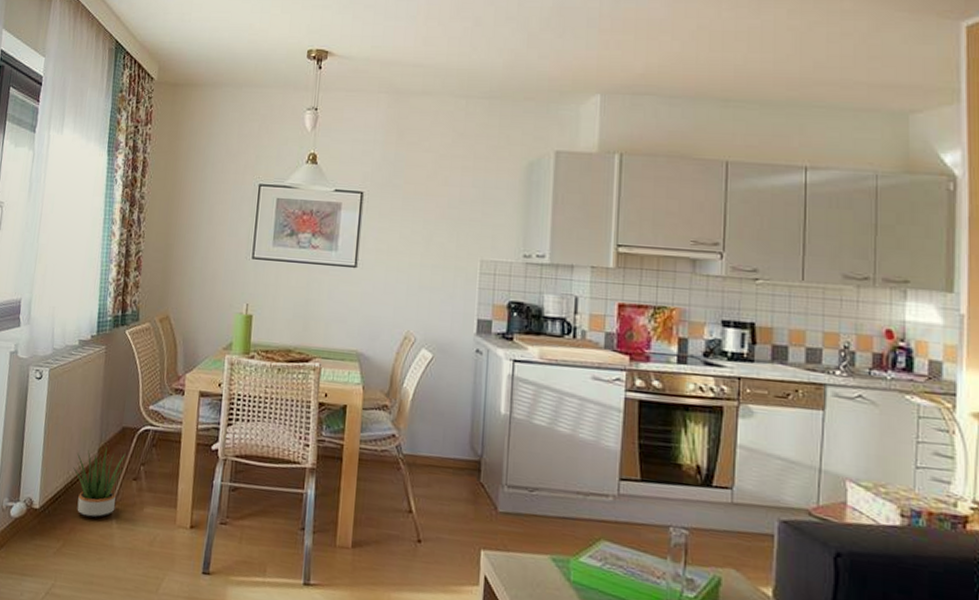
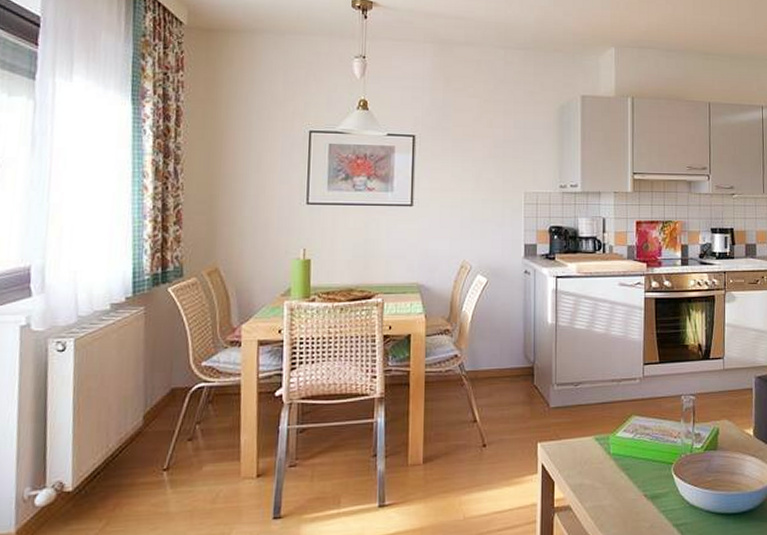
potted plant: present [73,447,126,518] -> none [113,412,177,488]

